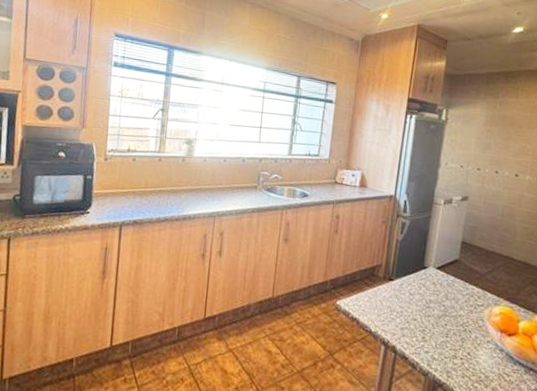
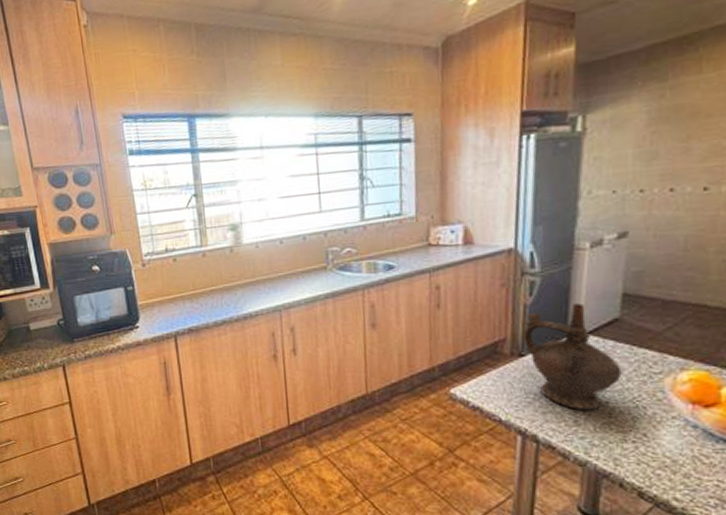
ceremonial vessel: none [394,244,457,330] -> present [523,303,622,411]

